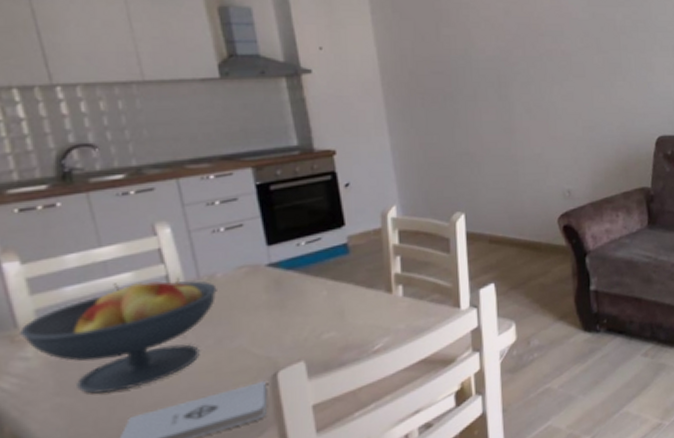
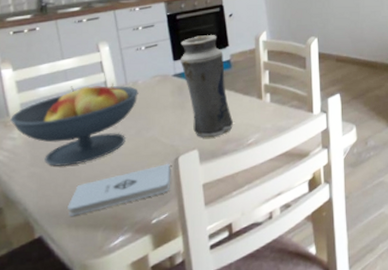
vase: none [277,211,353,346] -> present [180,35,233,138]

